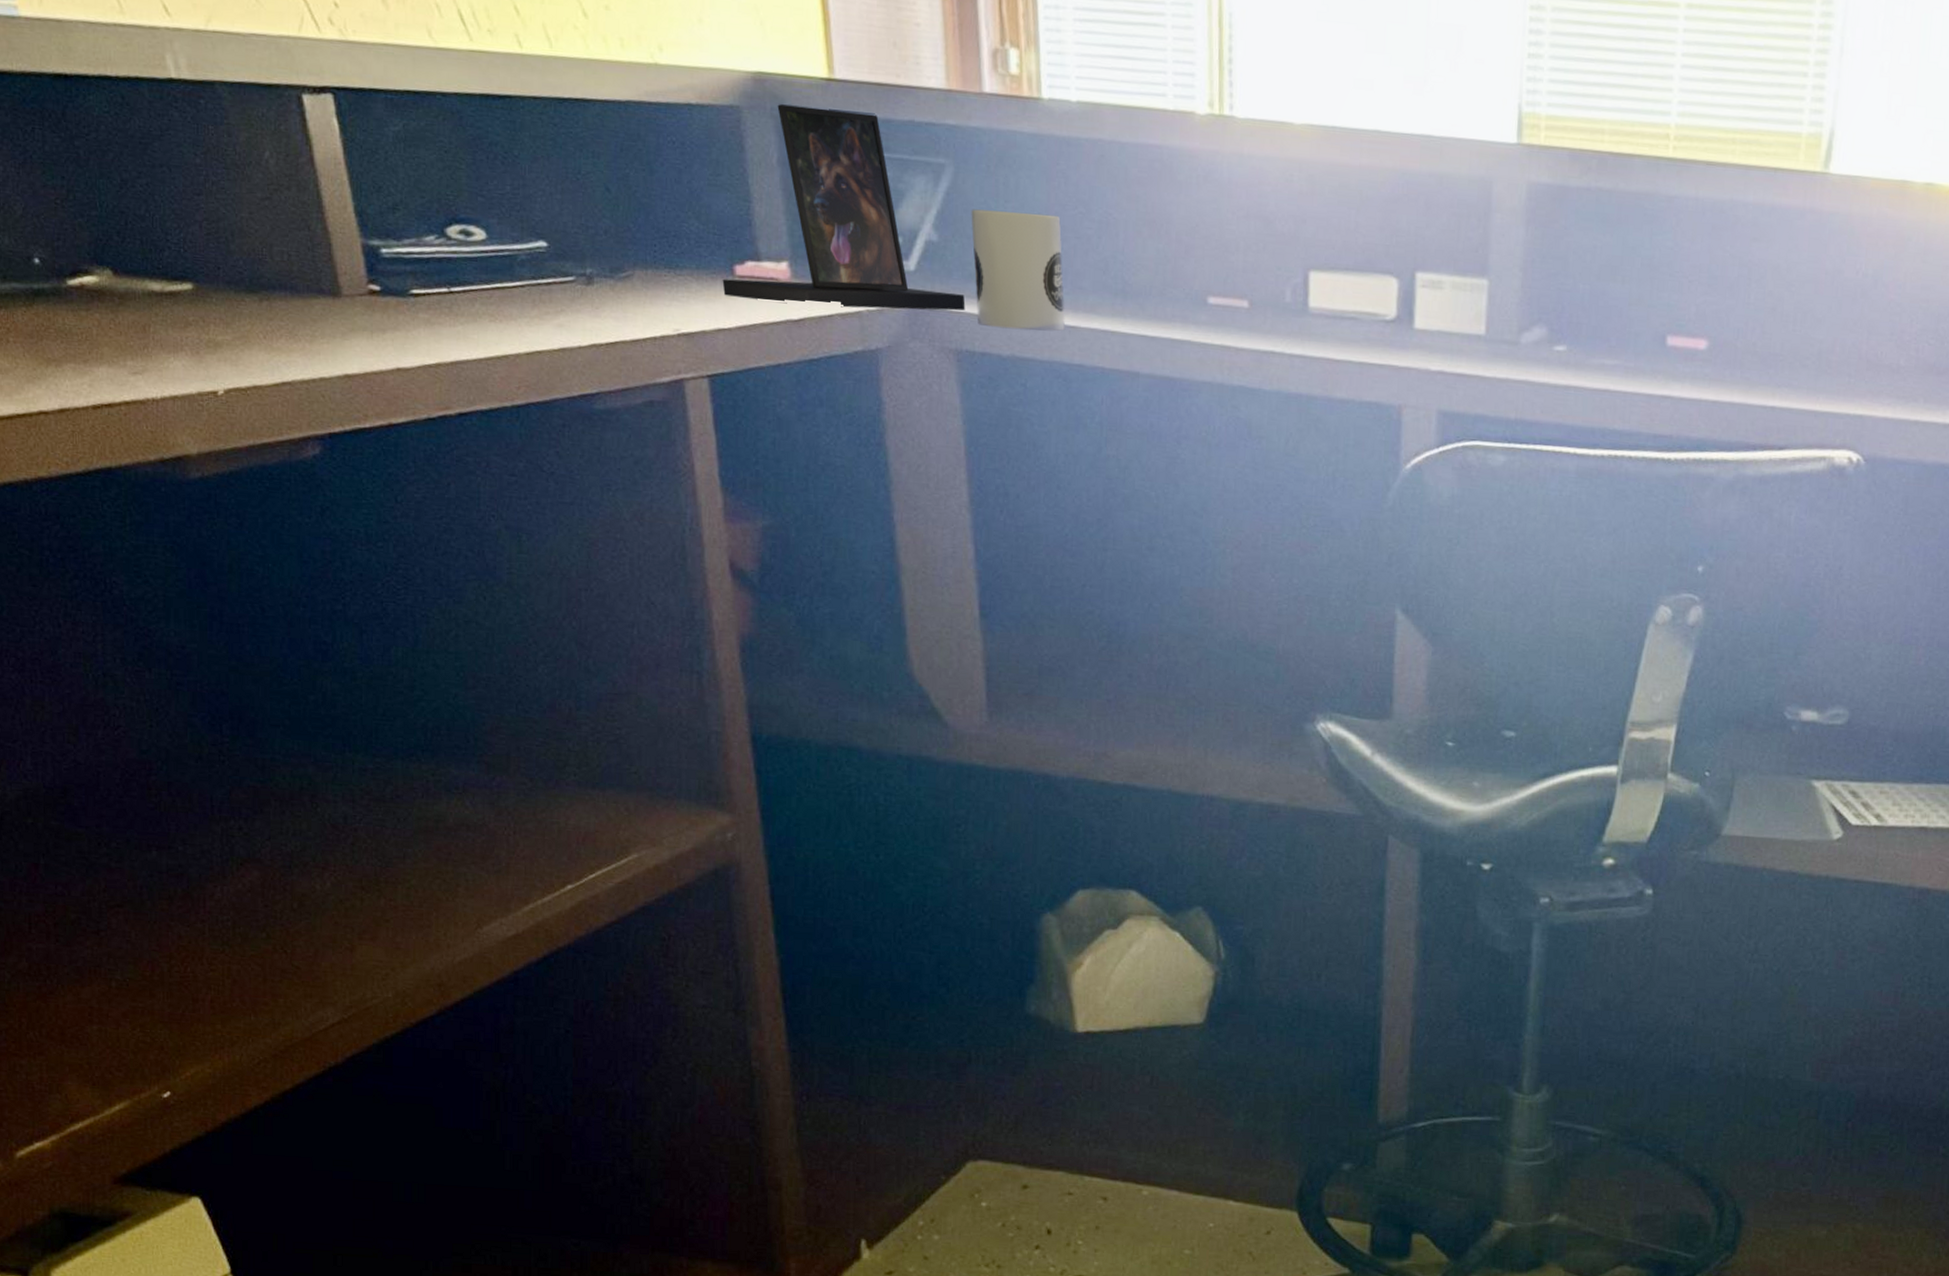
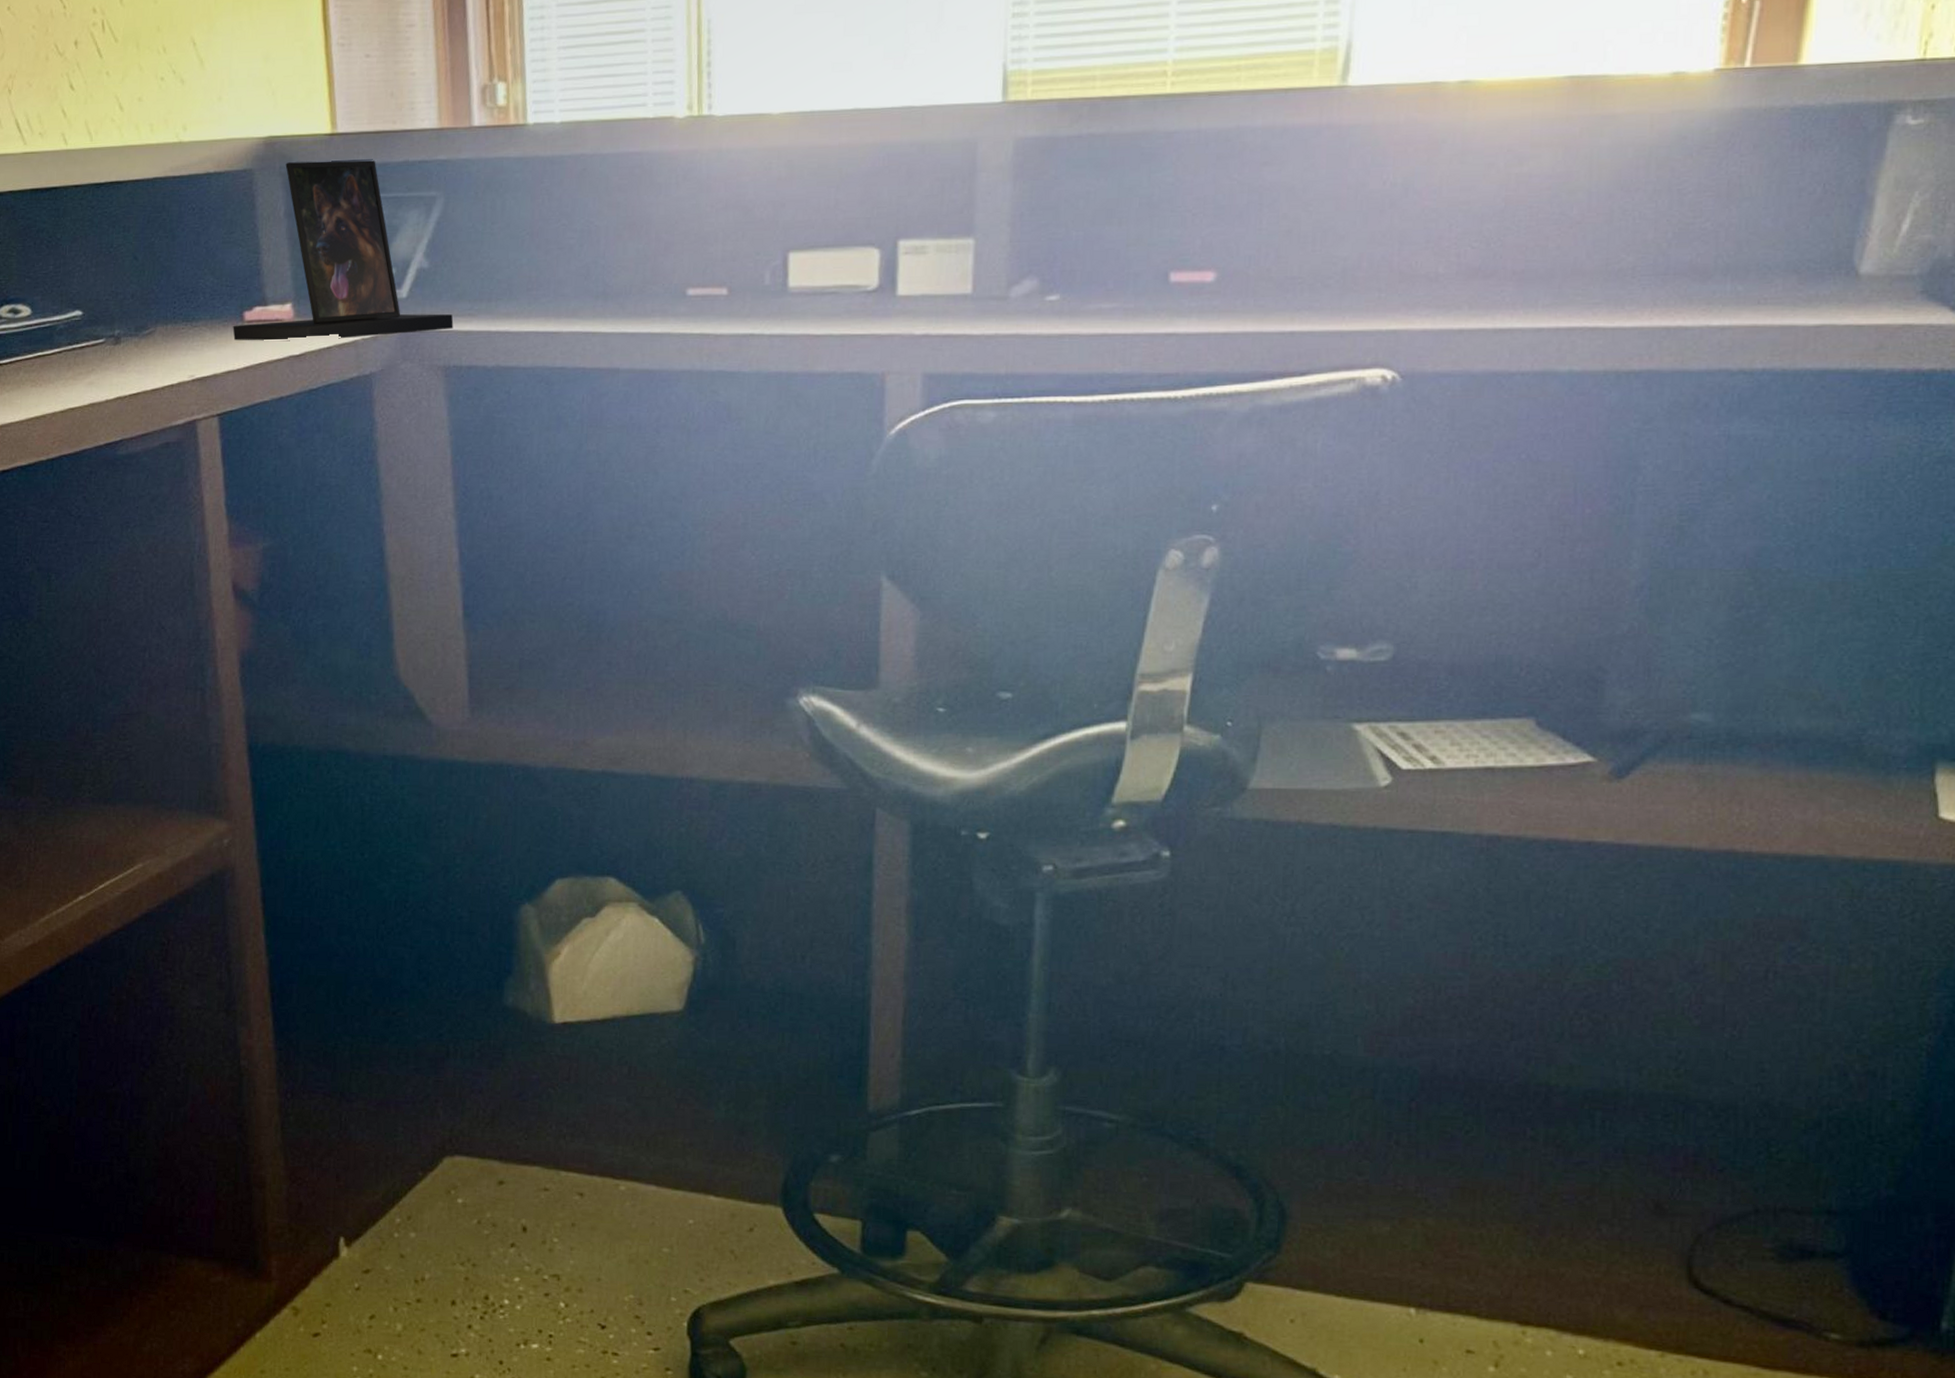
mug: present [971,209,1065,332] -> none [459,230,548,342]

